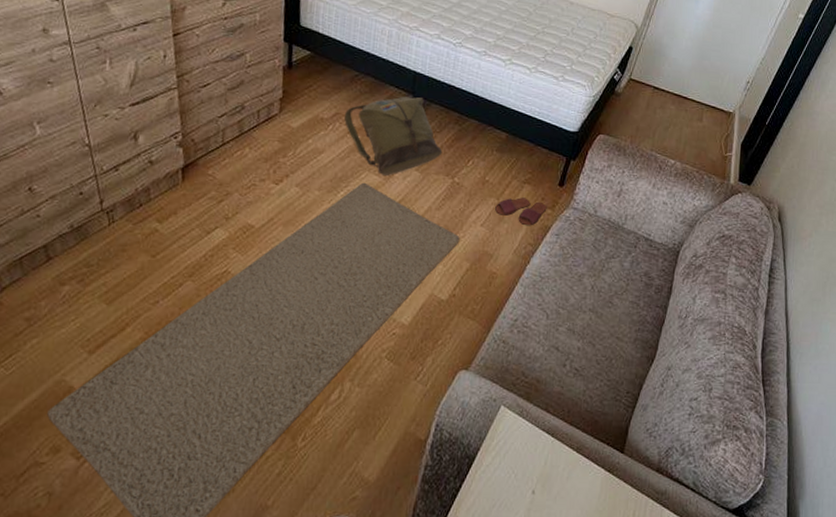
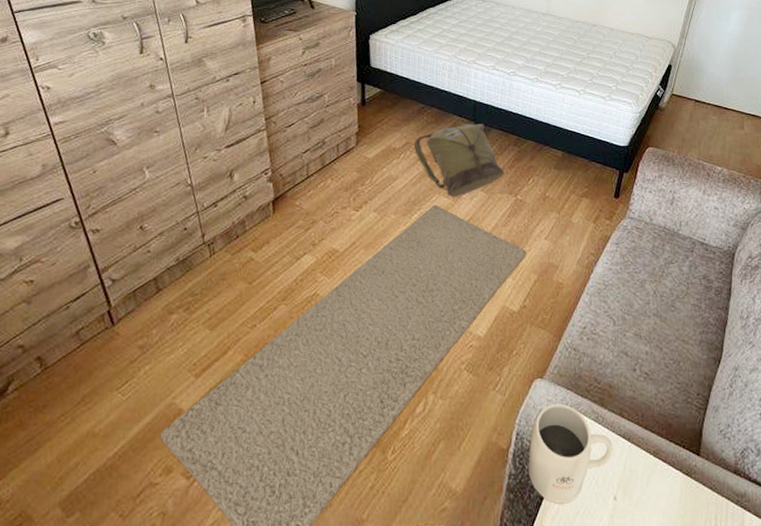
mug: none [445,396,536,496] -> present [528,403,613,504]
slippers: present [495,197,547,226] -> none [557,210,605,237]

